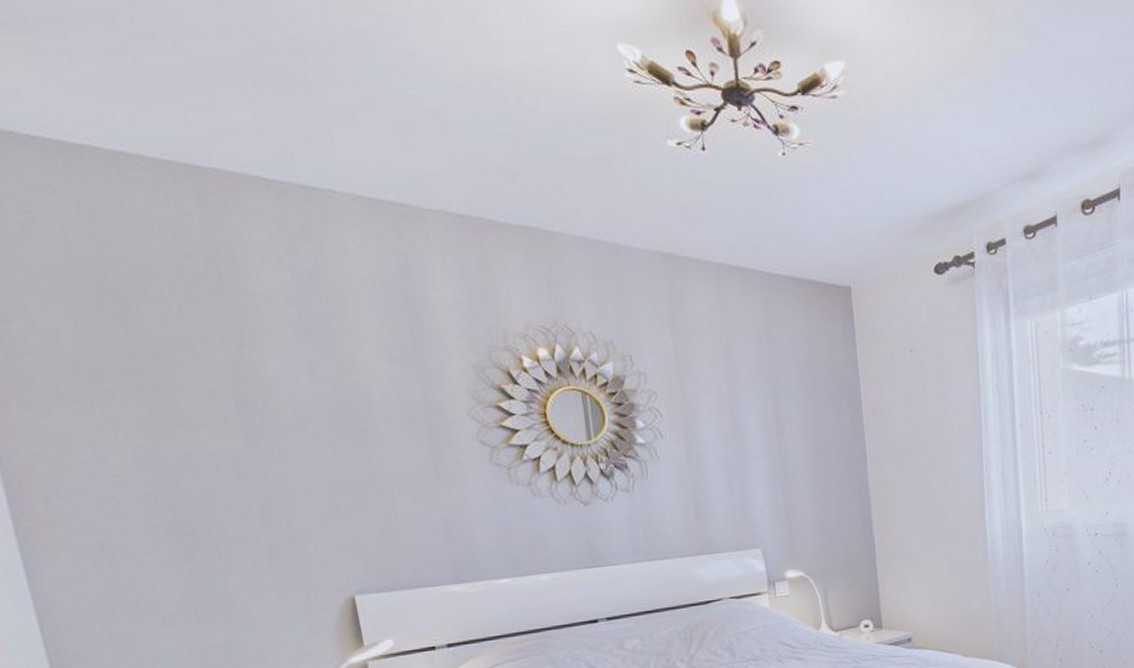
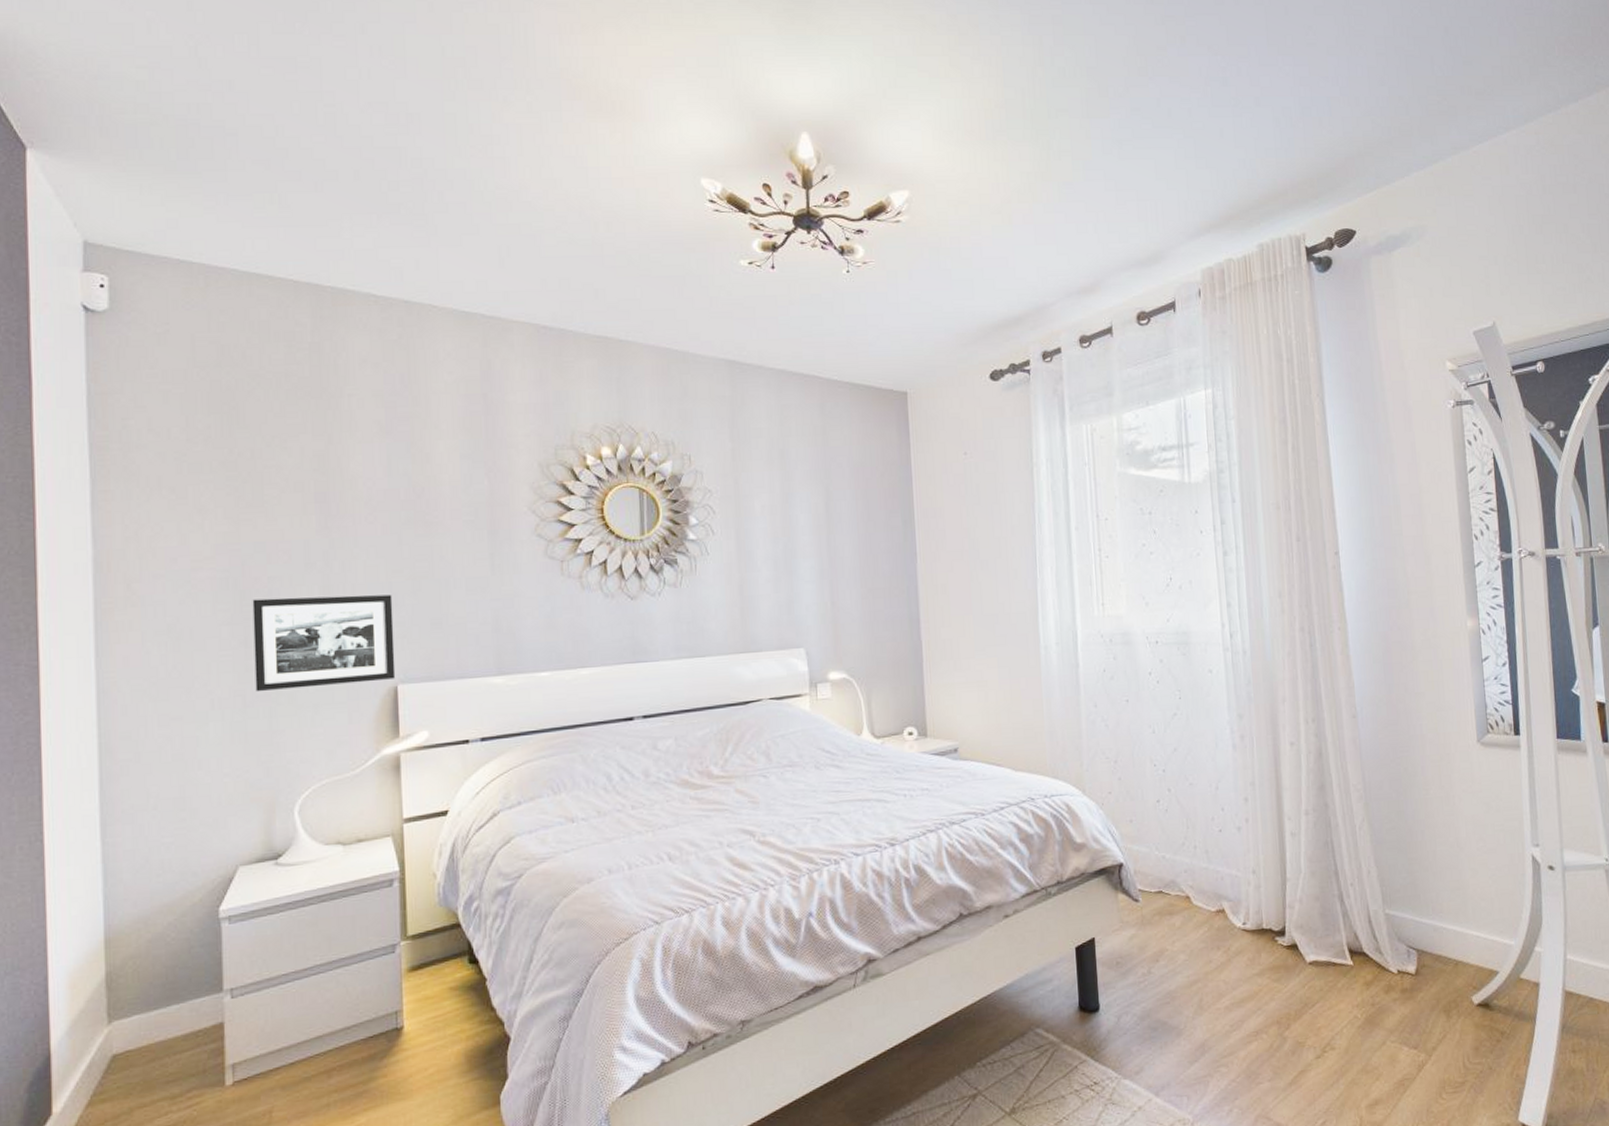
picture frame: none [186,506,352,608] -> present [252,594,396,692]

